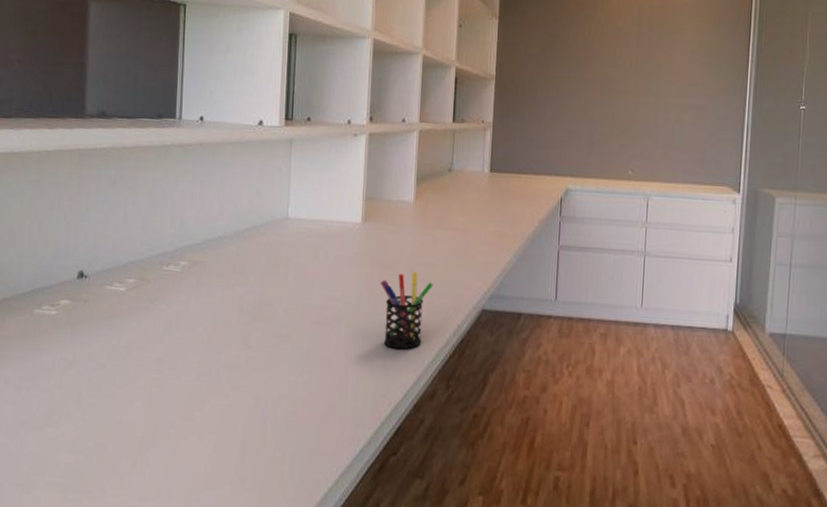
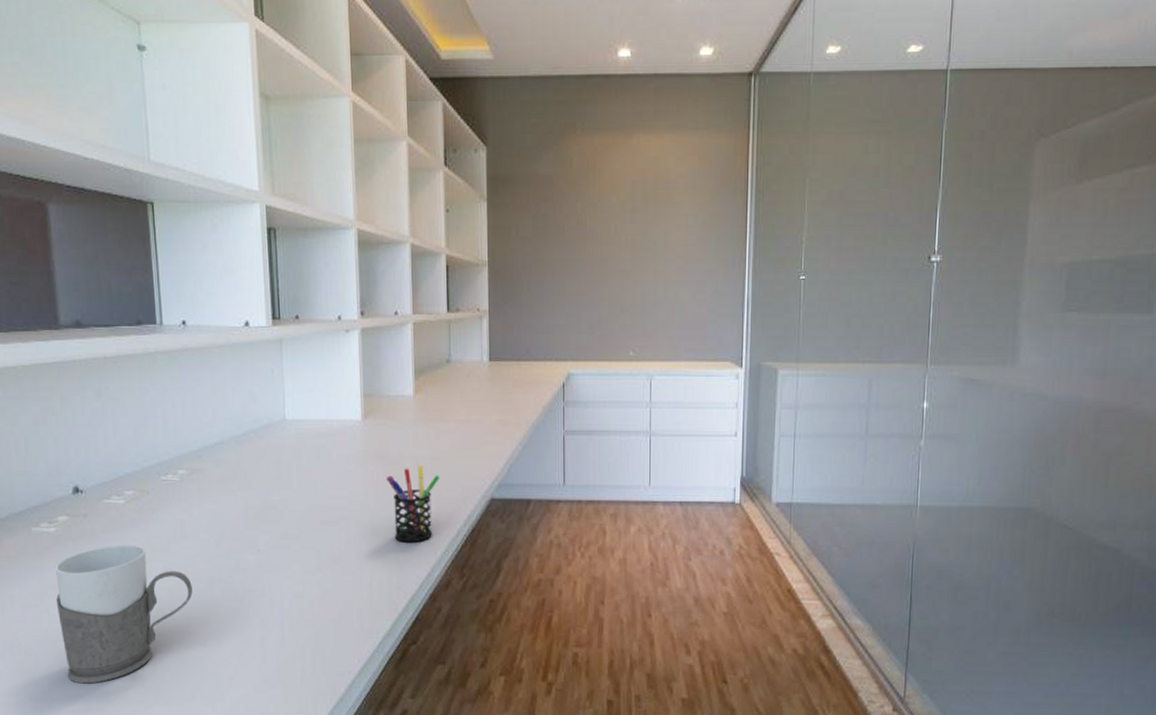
mug: none [47,332,181,473] -> present [55,545,193,684]

